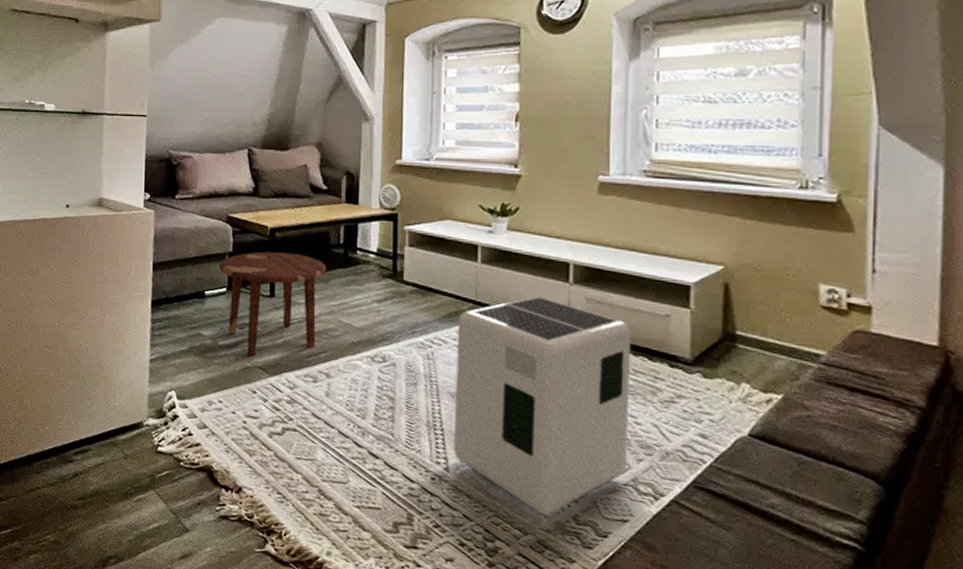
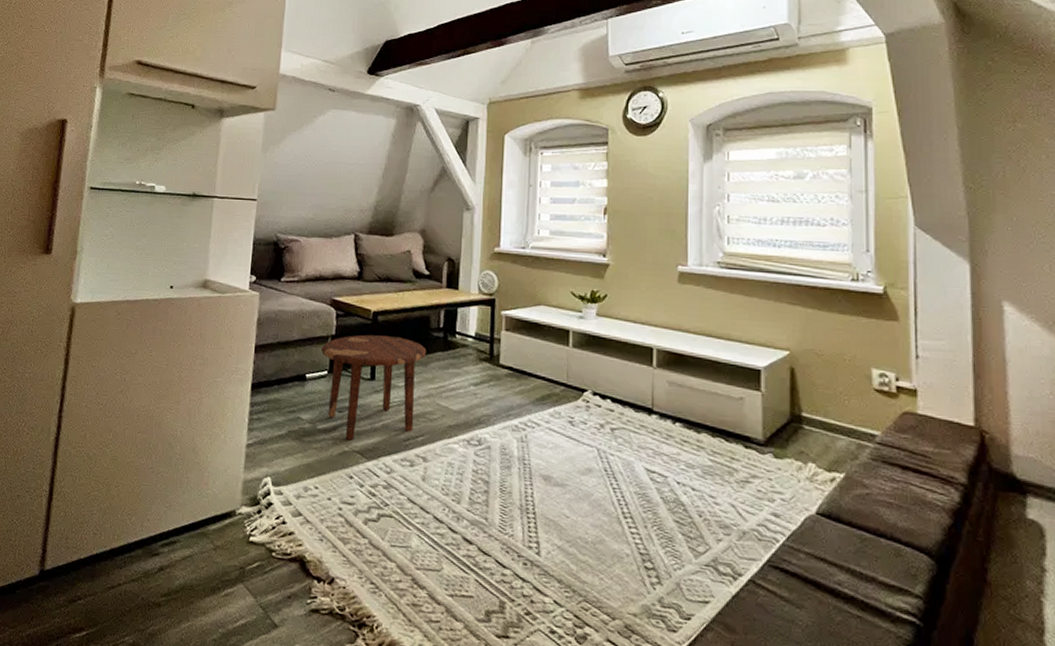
air purifier: present [453,295,632,516] -> none [545,379,710,599]

